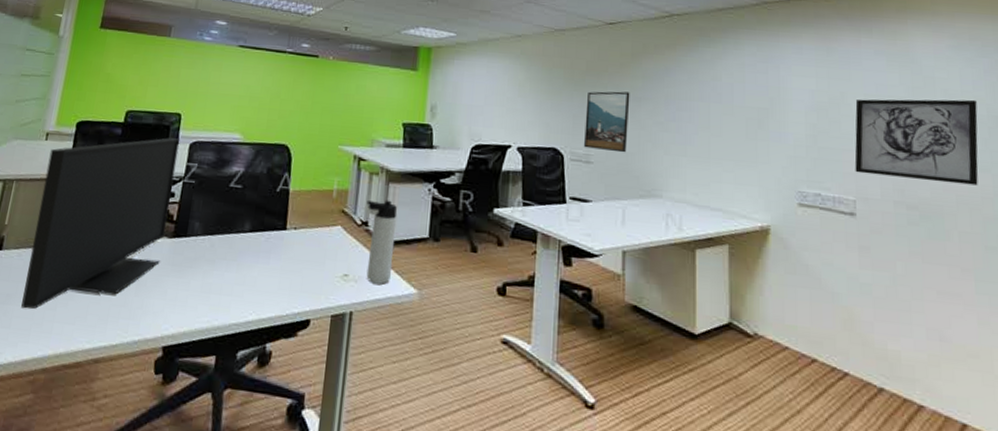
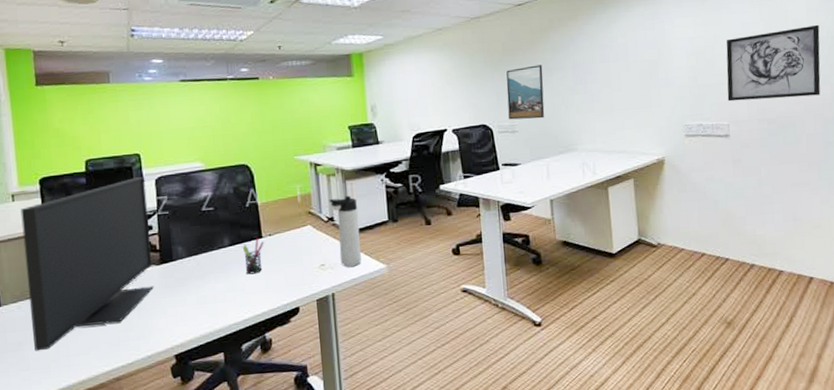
pen holder: none [260,229,287,270] -> present [242,238,264,275]

